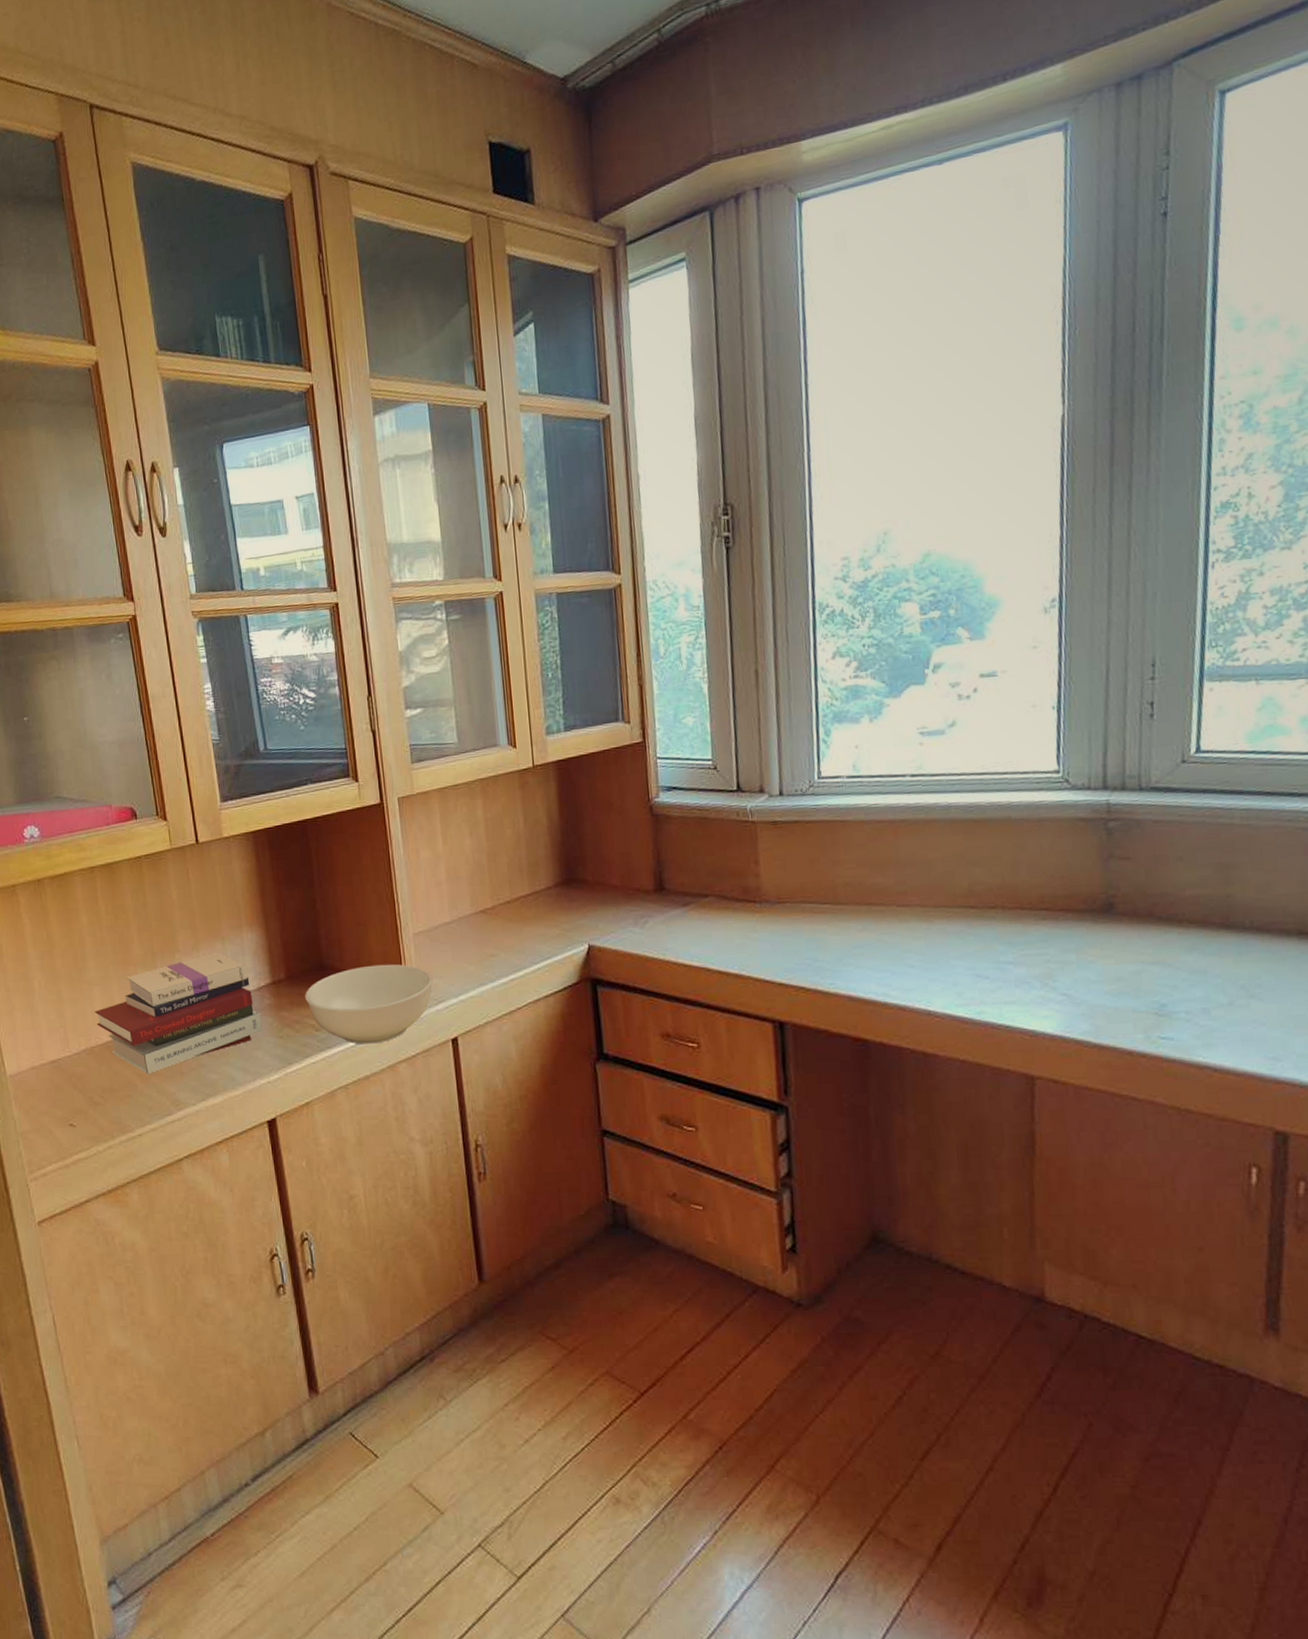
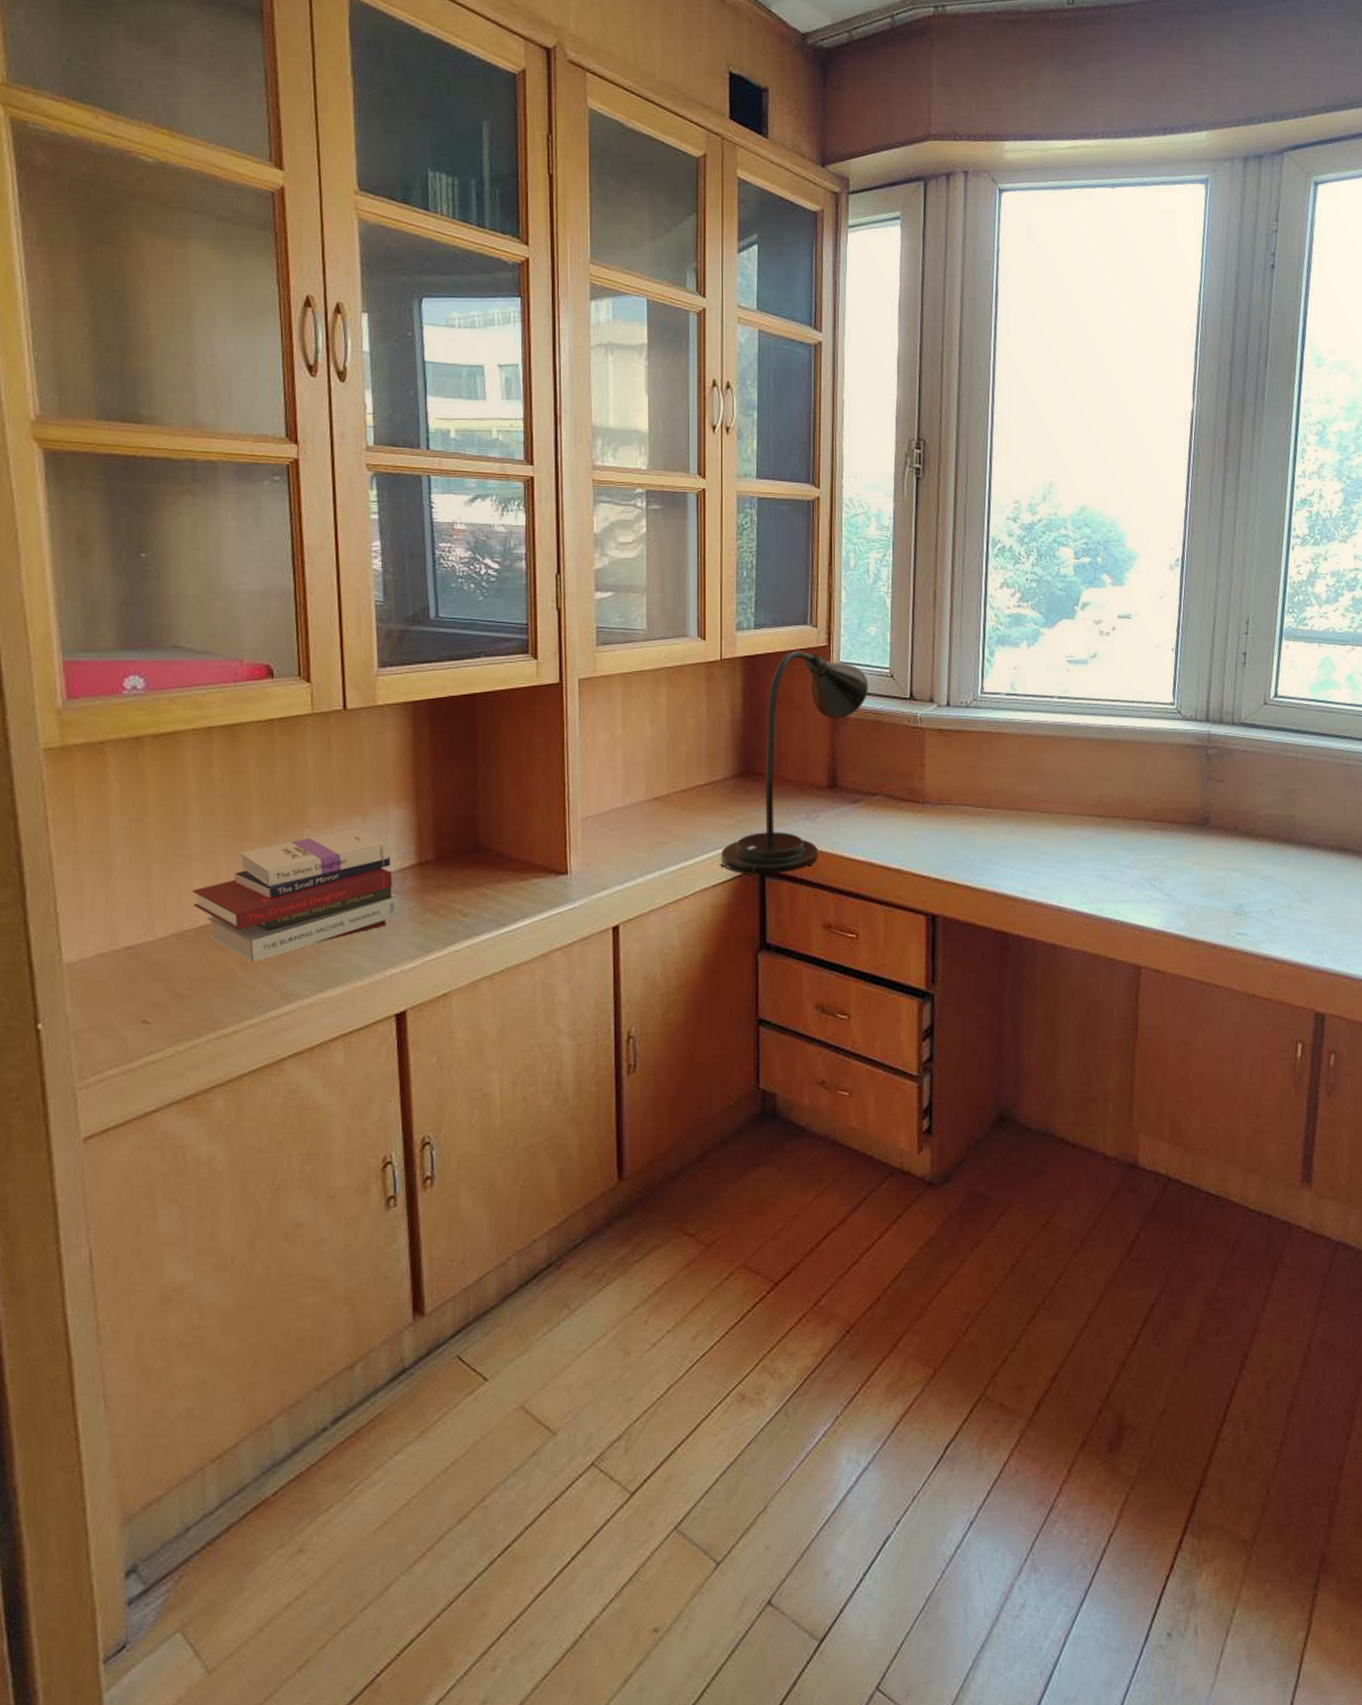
bowl: present [305,964,433,1044] -> none [454,848,598,932]
desk lamp: none [550,749,691,986] -> present [720,650,869,876]

